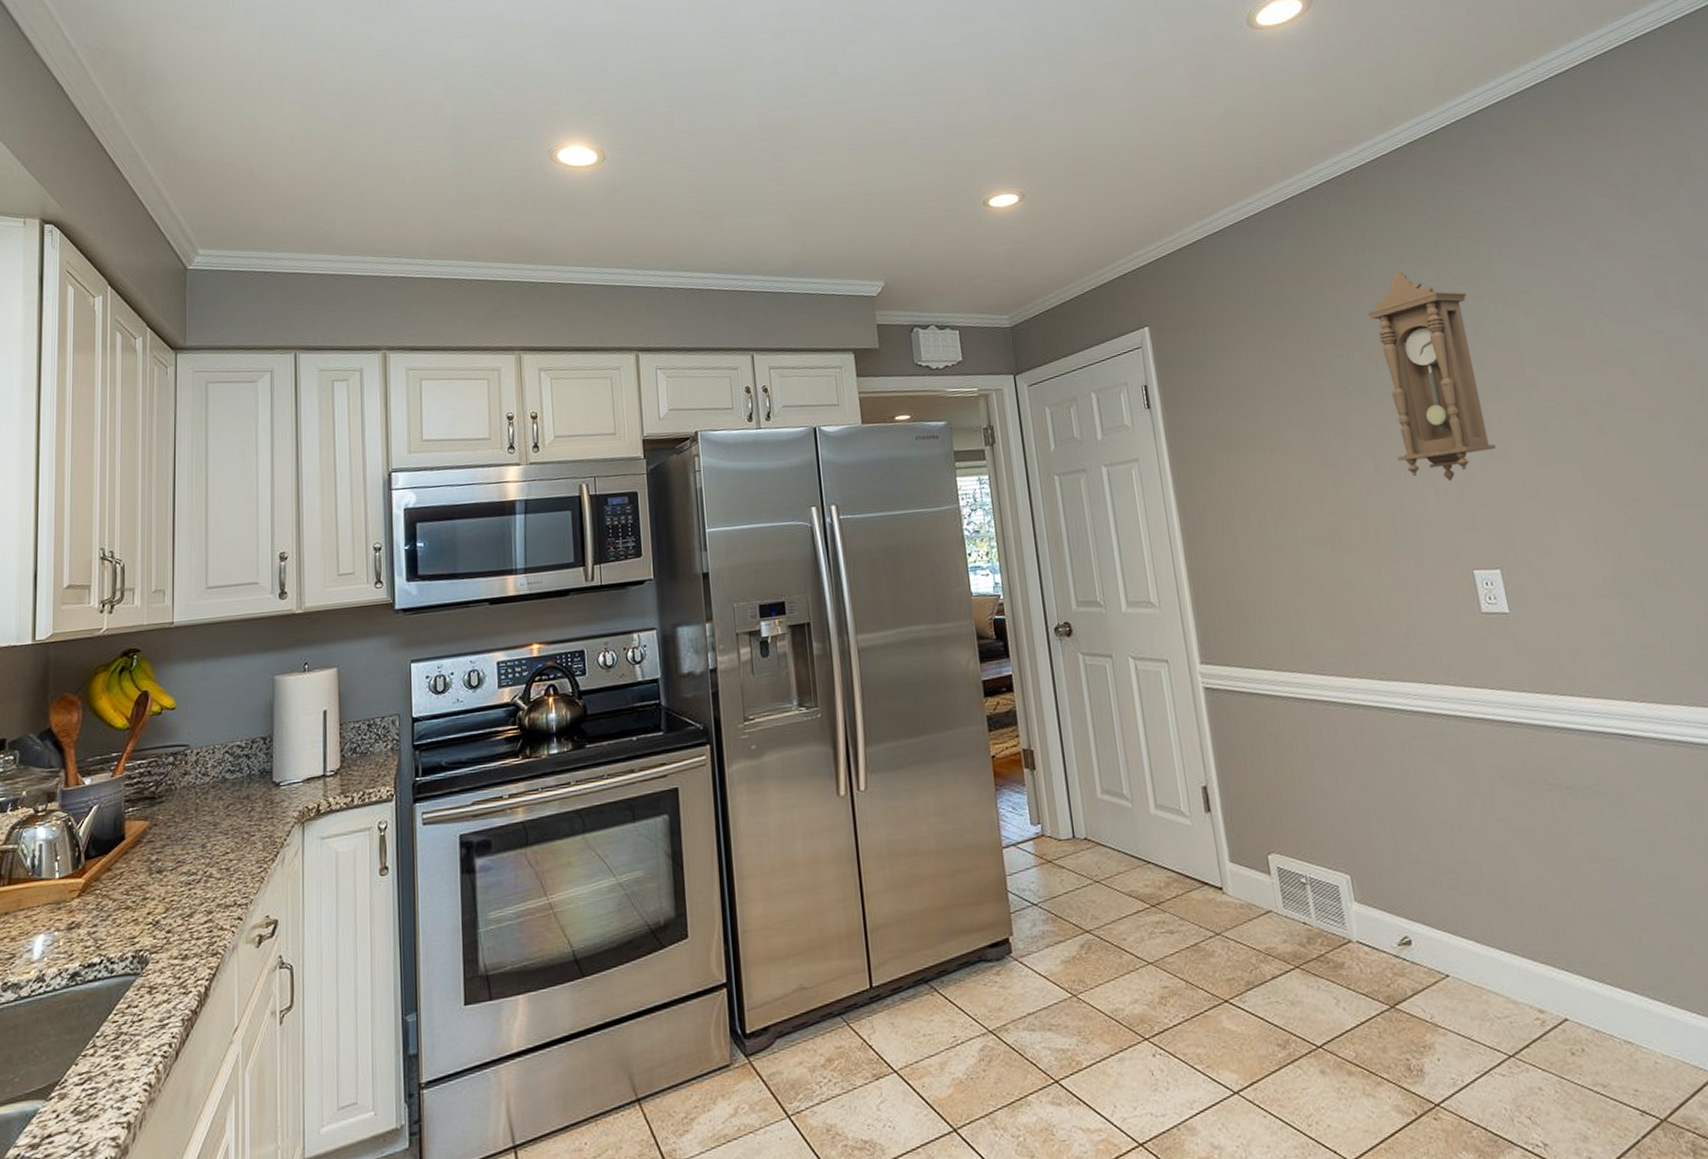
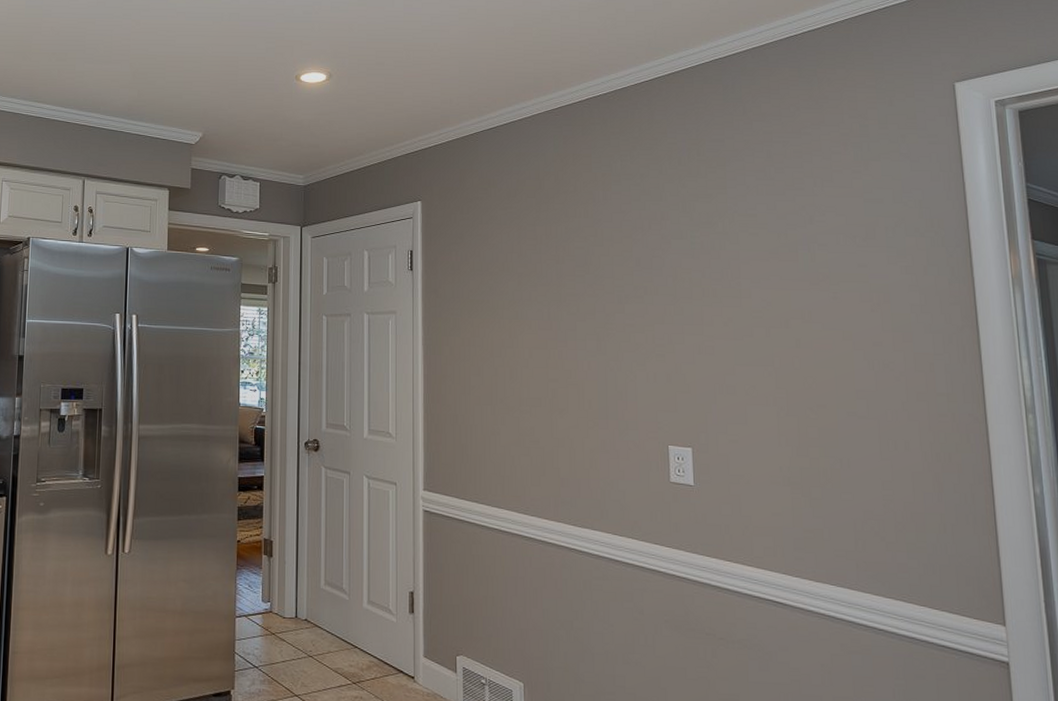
pendulum clock: present [1367,271,1496,482] -> none [611,183,704,368]

